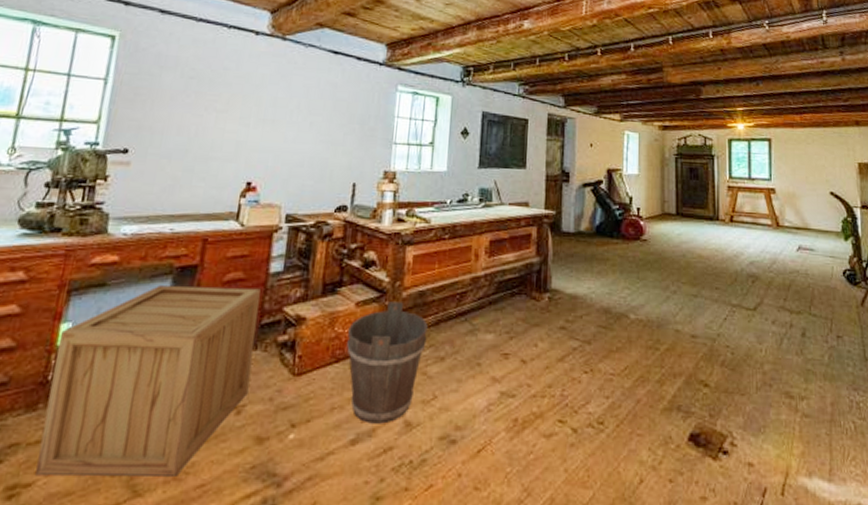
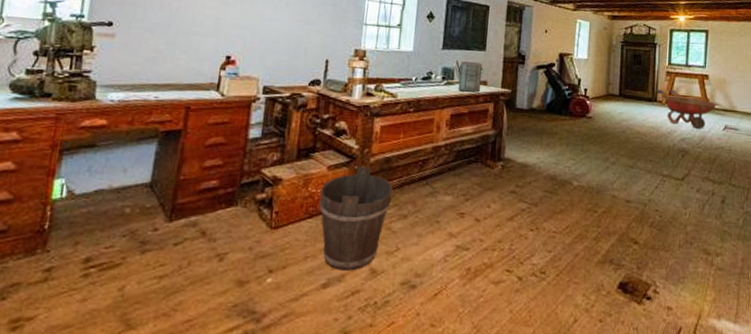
wooden crate: present [35,284,261,476] -> none [37,147,240,313]
paint can: none [497,181,525,216] -> present [458,61,484,94]
wheelbarrow: none [716,206,790,250] -> present [655,89,719,129]

